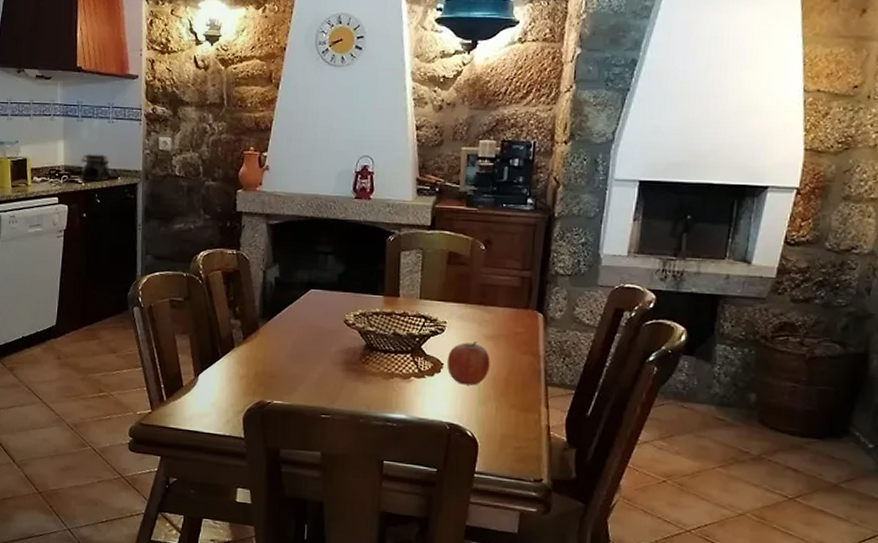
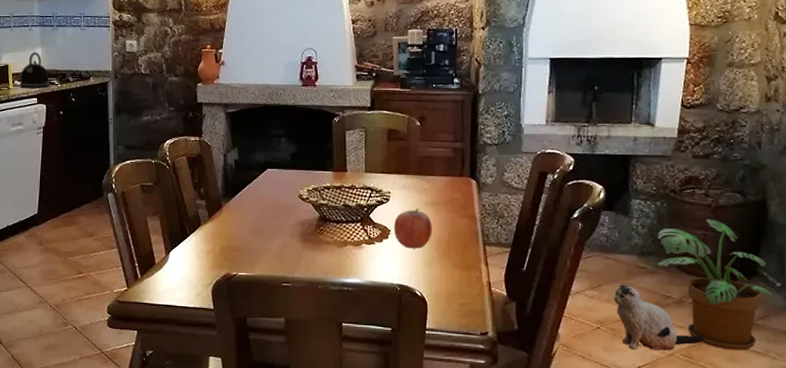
kettle: none [39,144,73,187] -> present [19,51,50,89]
jar: present [81,153,110,182] -> none [57,57,83,83]
cat: none [684,436,782,510] -> present [613,284,705,351]
potted plant: none [735,370,863,514] -> present [655,219,773,350]

